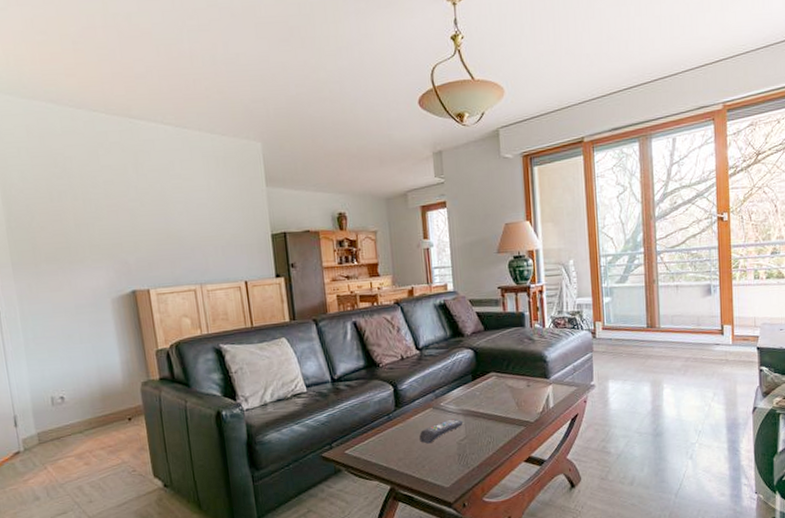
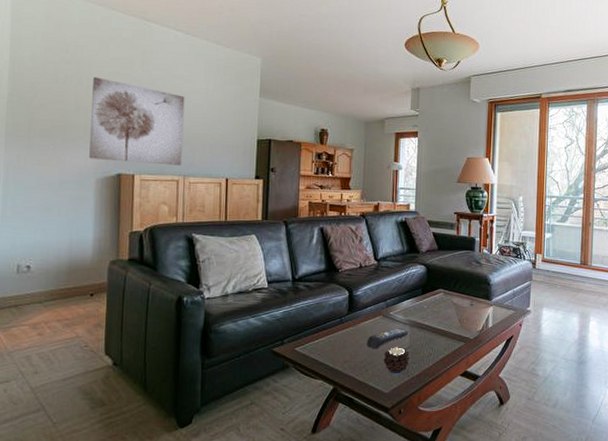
wall art: none [88,189,196,279] -> present [89,76,185,166]
candle: none [439,438,468,469] -> present [383,347,410,376]

